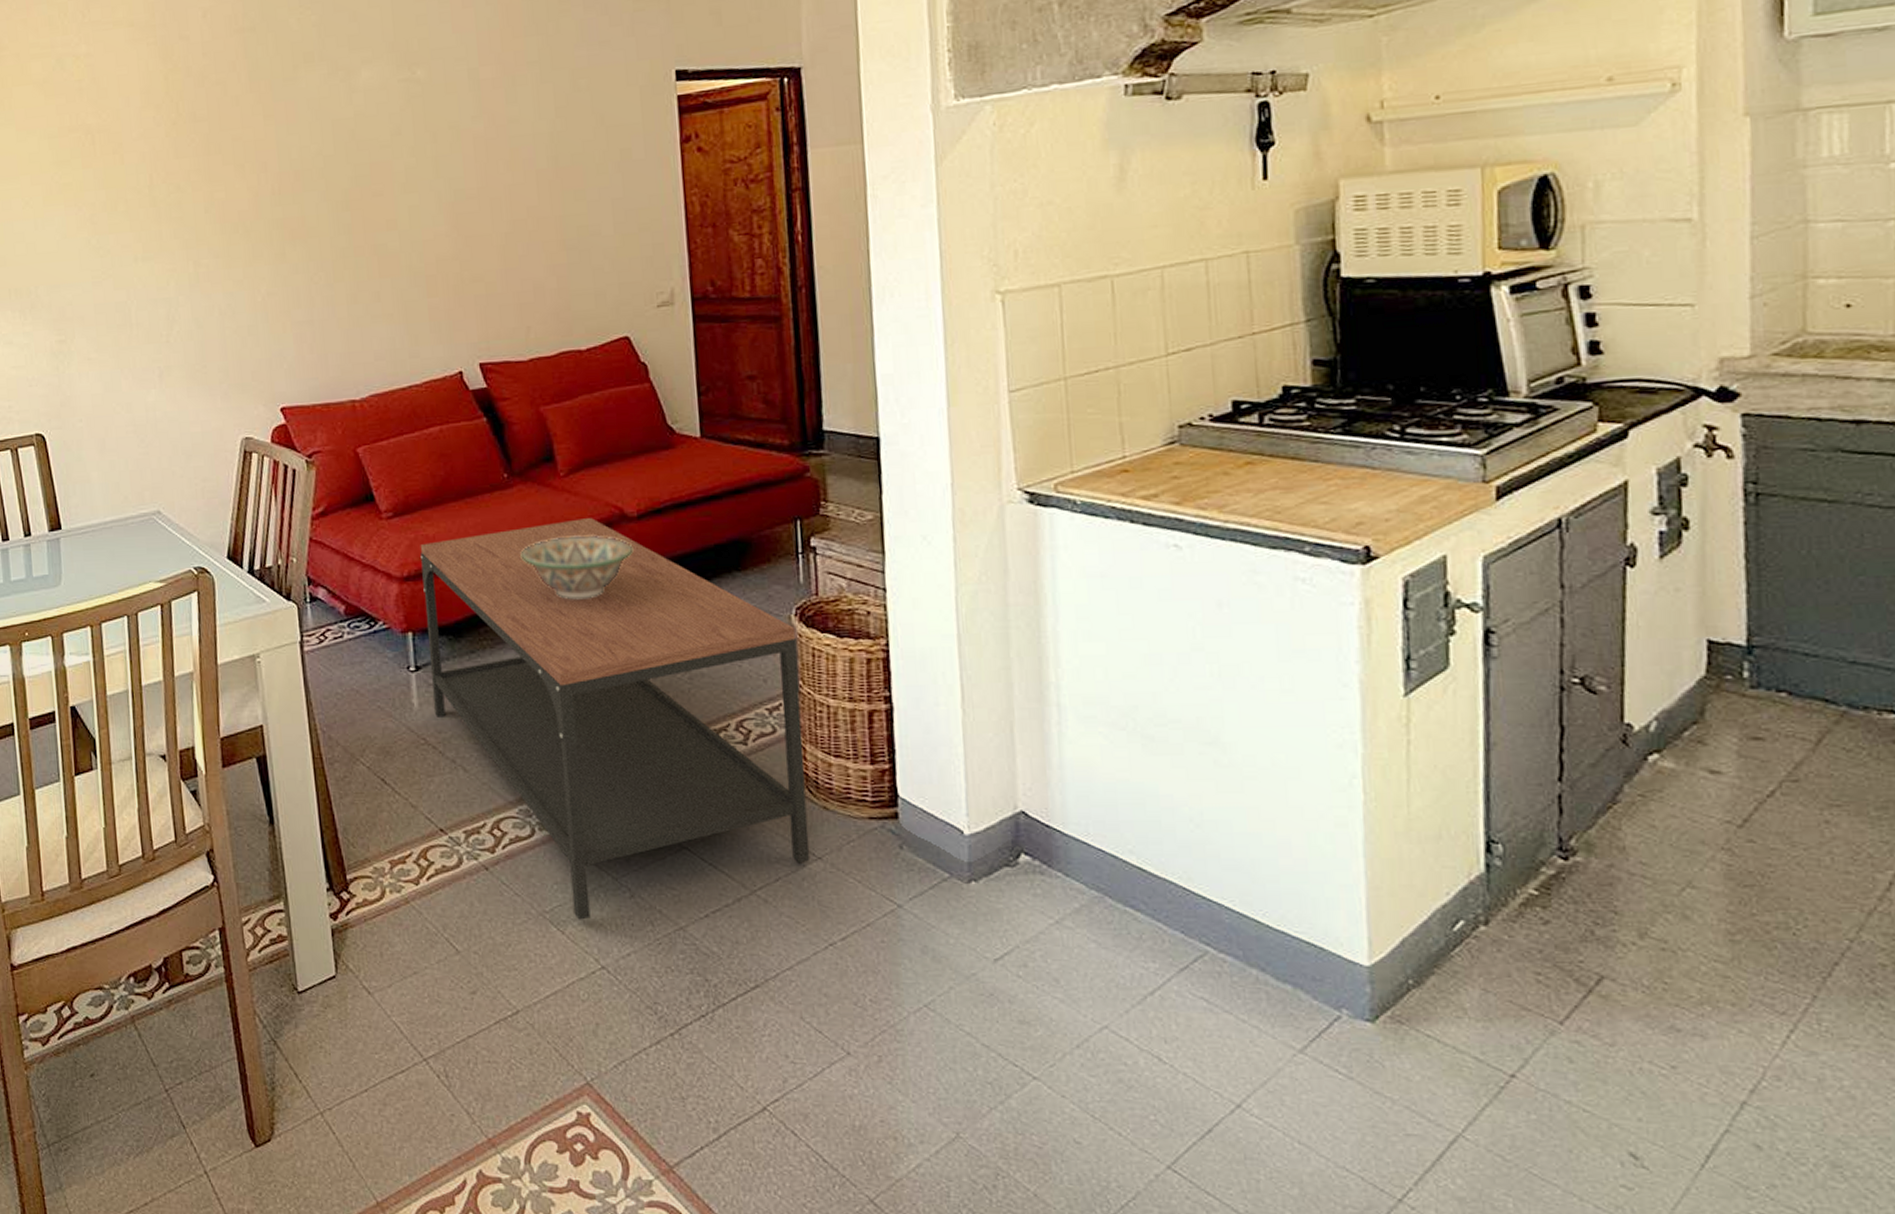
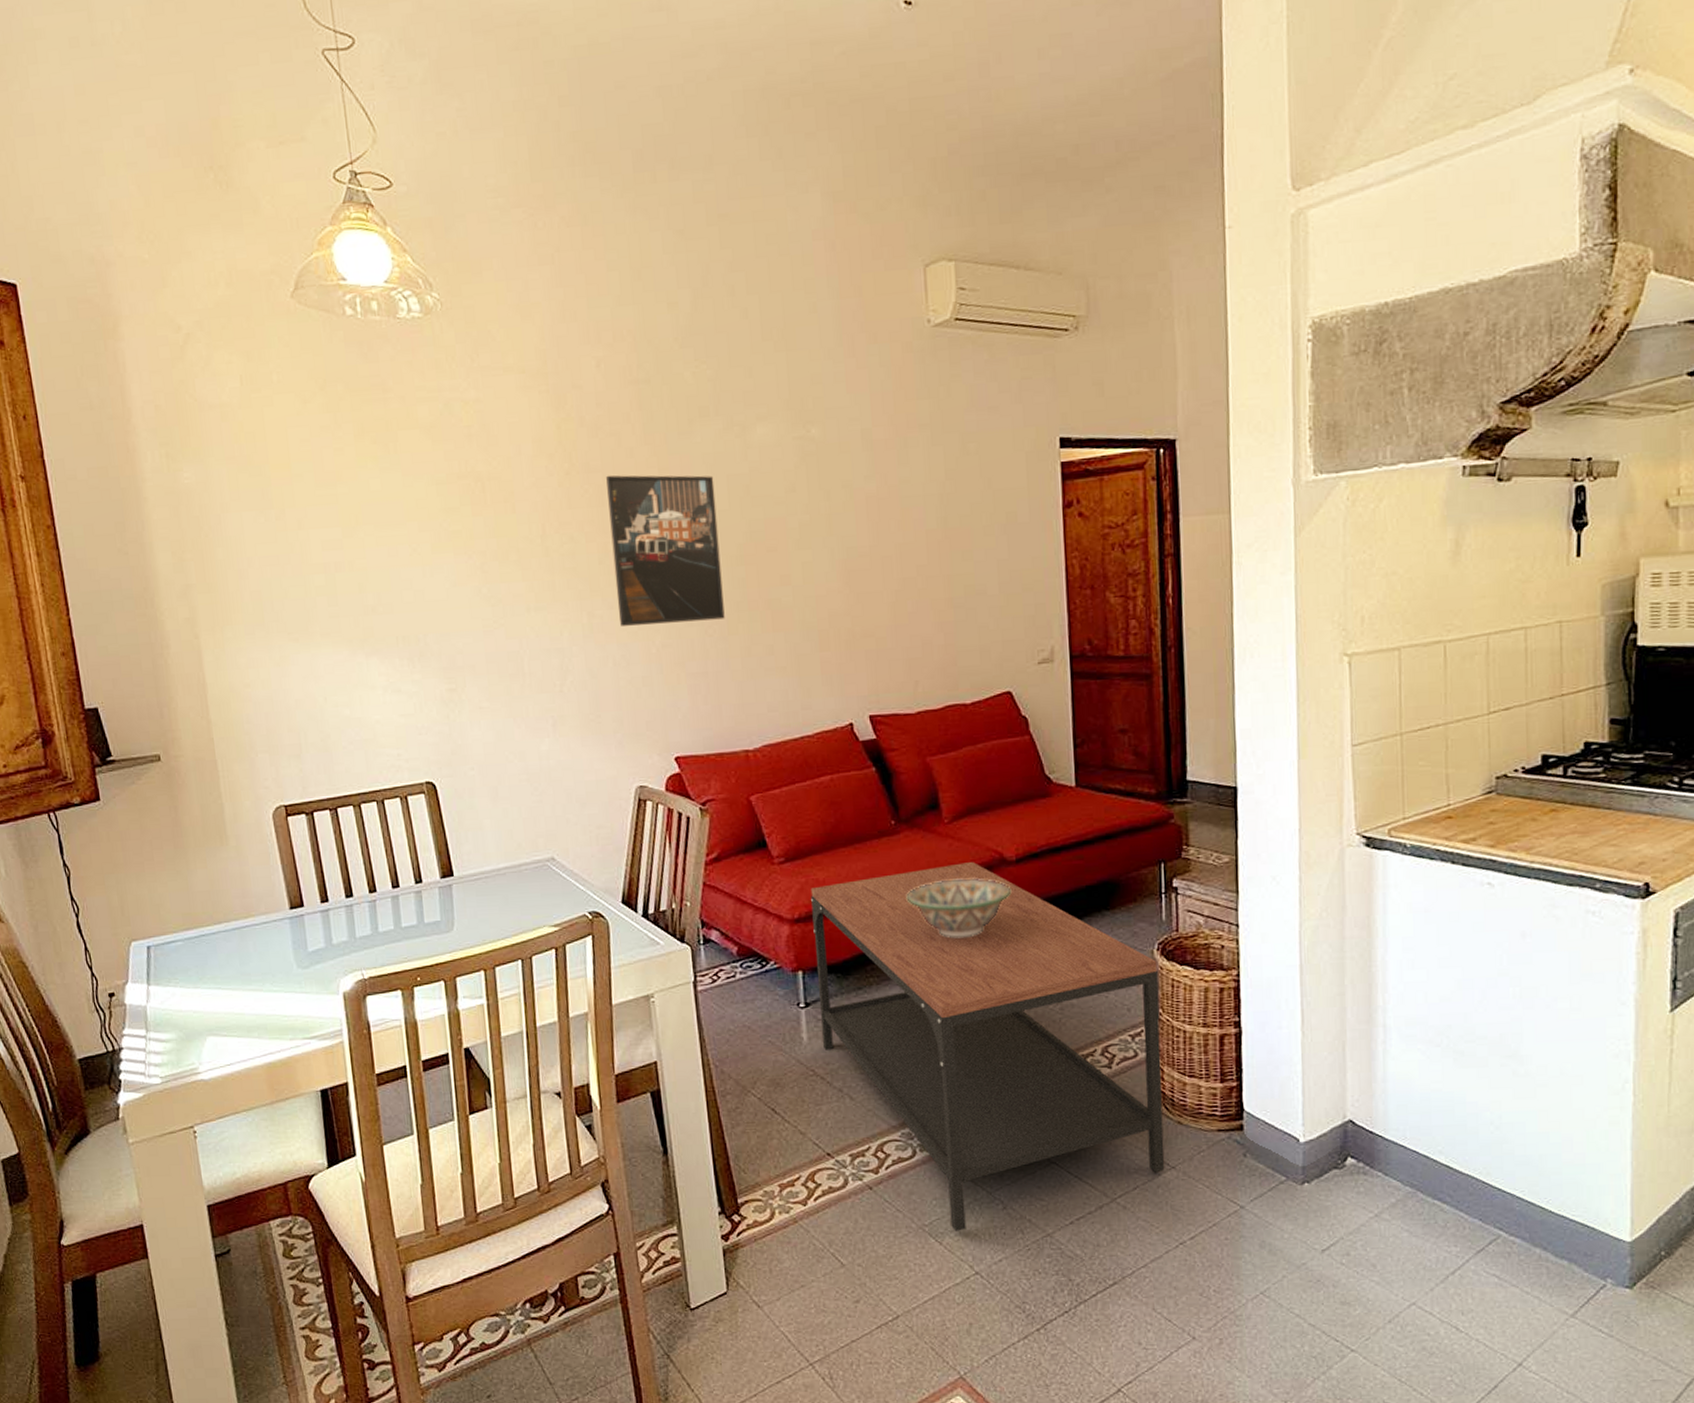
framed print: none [212,121,331,275] -> present [606,475,725,626]

